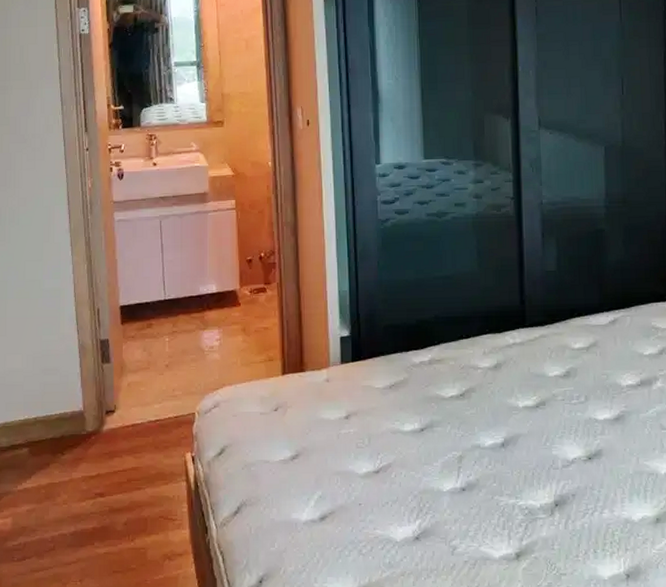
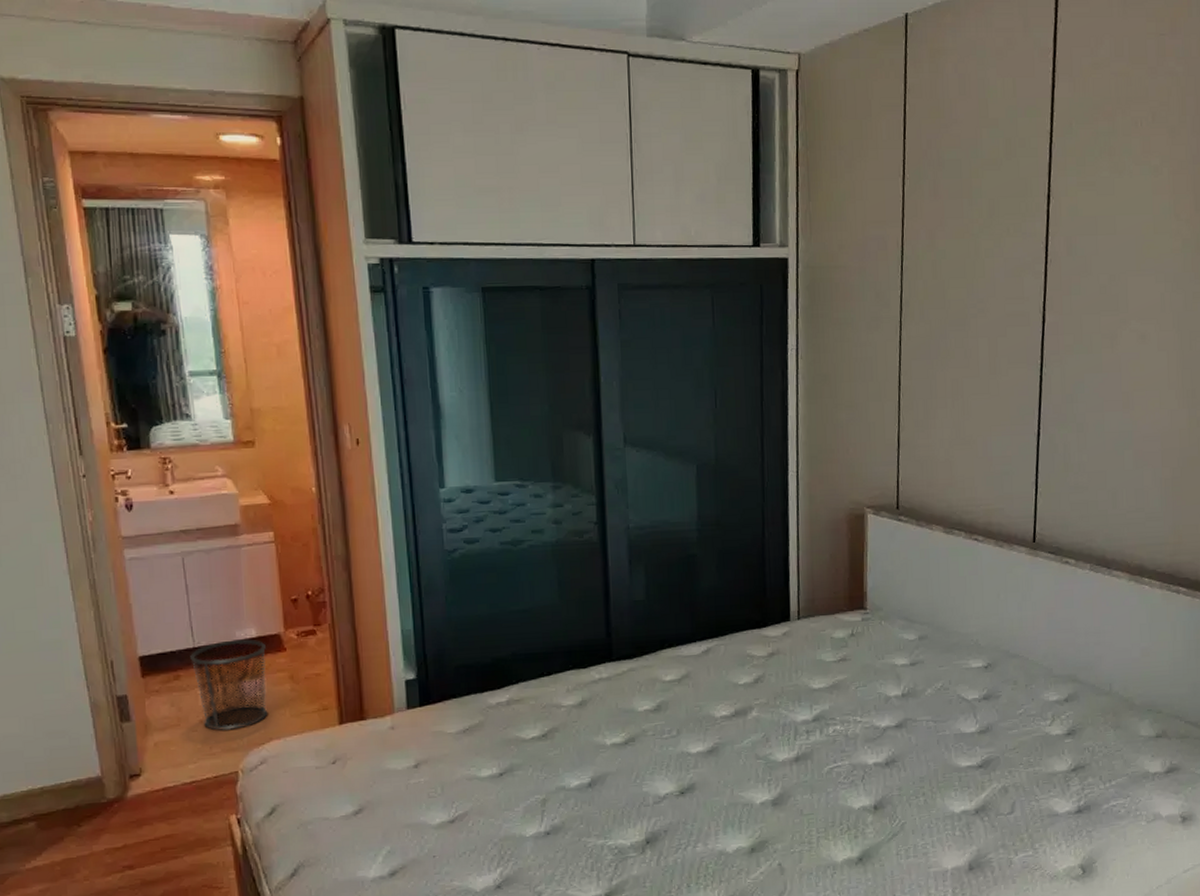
waste bin: none [161,294,224,376] -> present [190,639,268,731]

